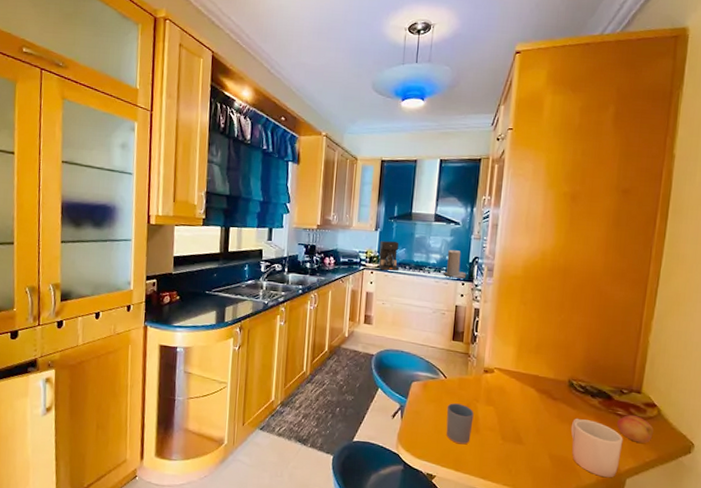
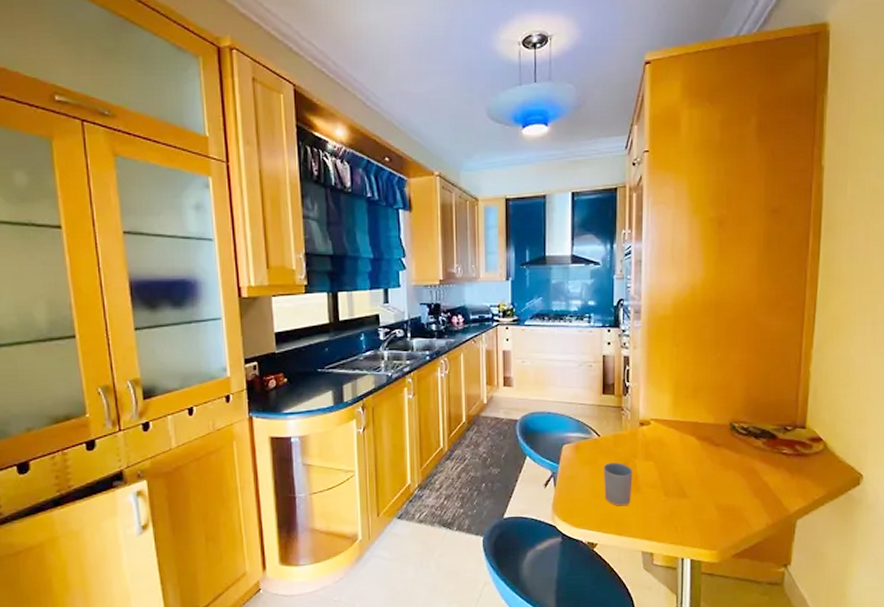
coffee maker: present [378,241,400,272] -> none [512,291,538,325]
paper towel: present [443,250,467,279] -> none [586,294,612,325]
mug: present [571,418,623,478] -> none [736,462,791,522]
fruit: present [617,415,654,443] -> none [783,453,821,481]

